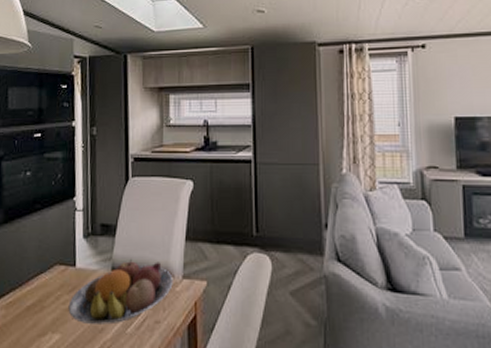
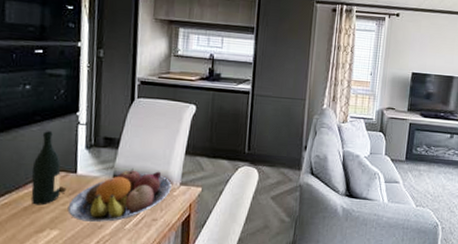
wine bottle: none [33,220,67,305] -> present [31,131,67,205]

